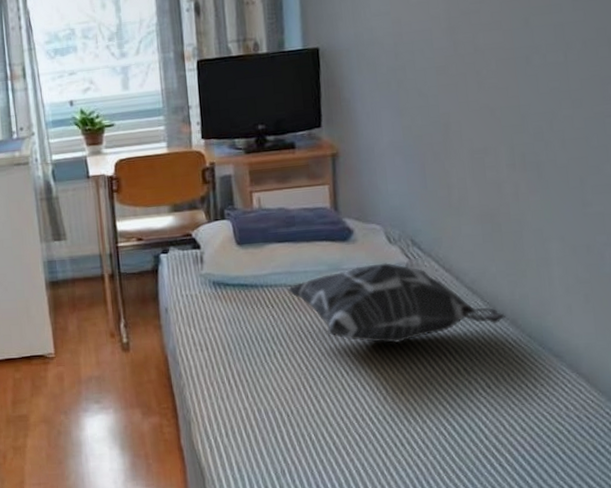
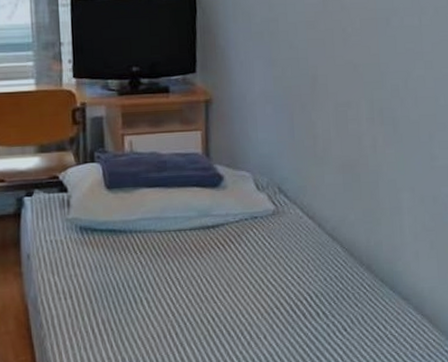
decorative pillow: present [287,262,505,343] -> none [156,208,361,289]

